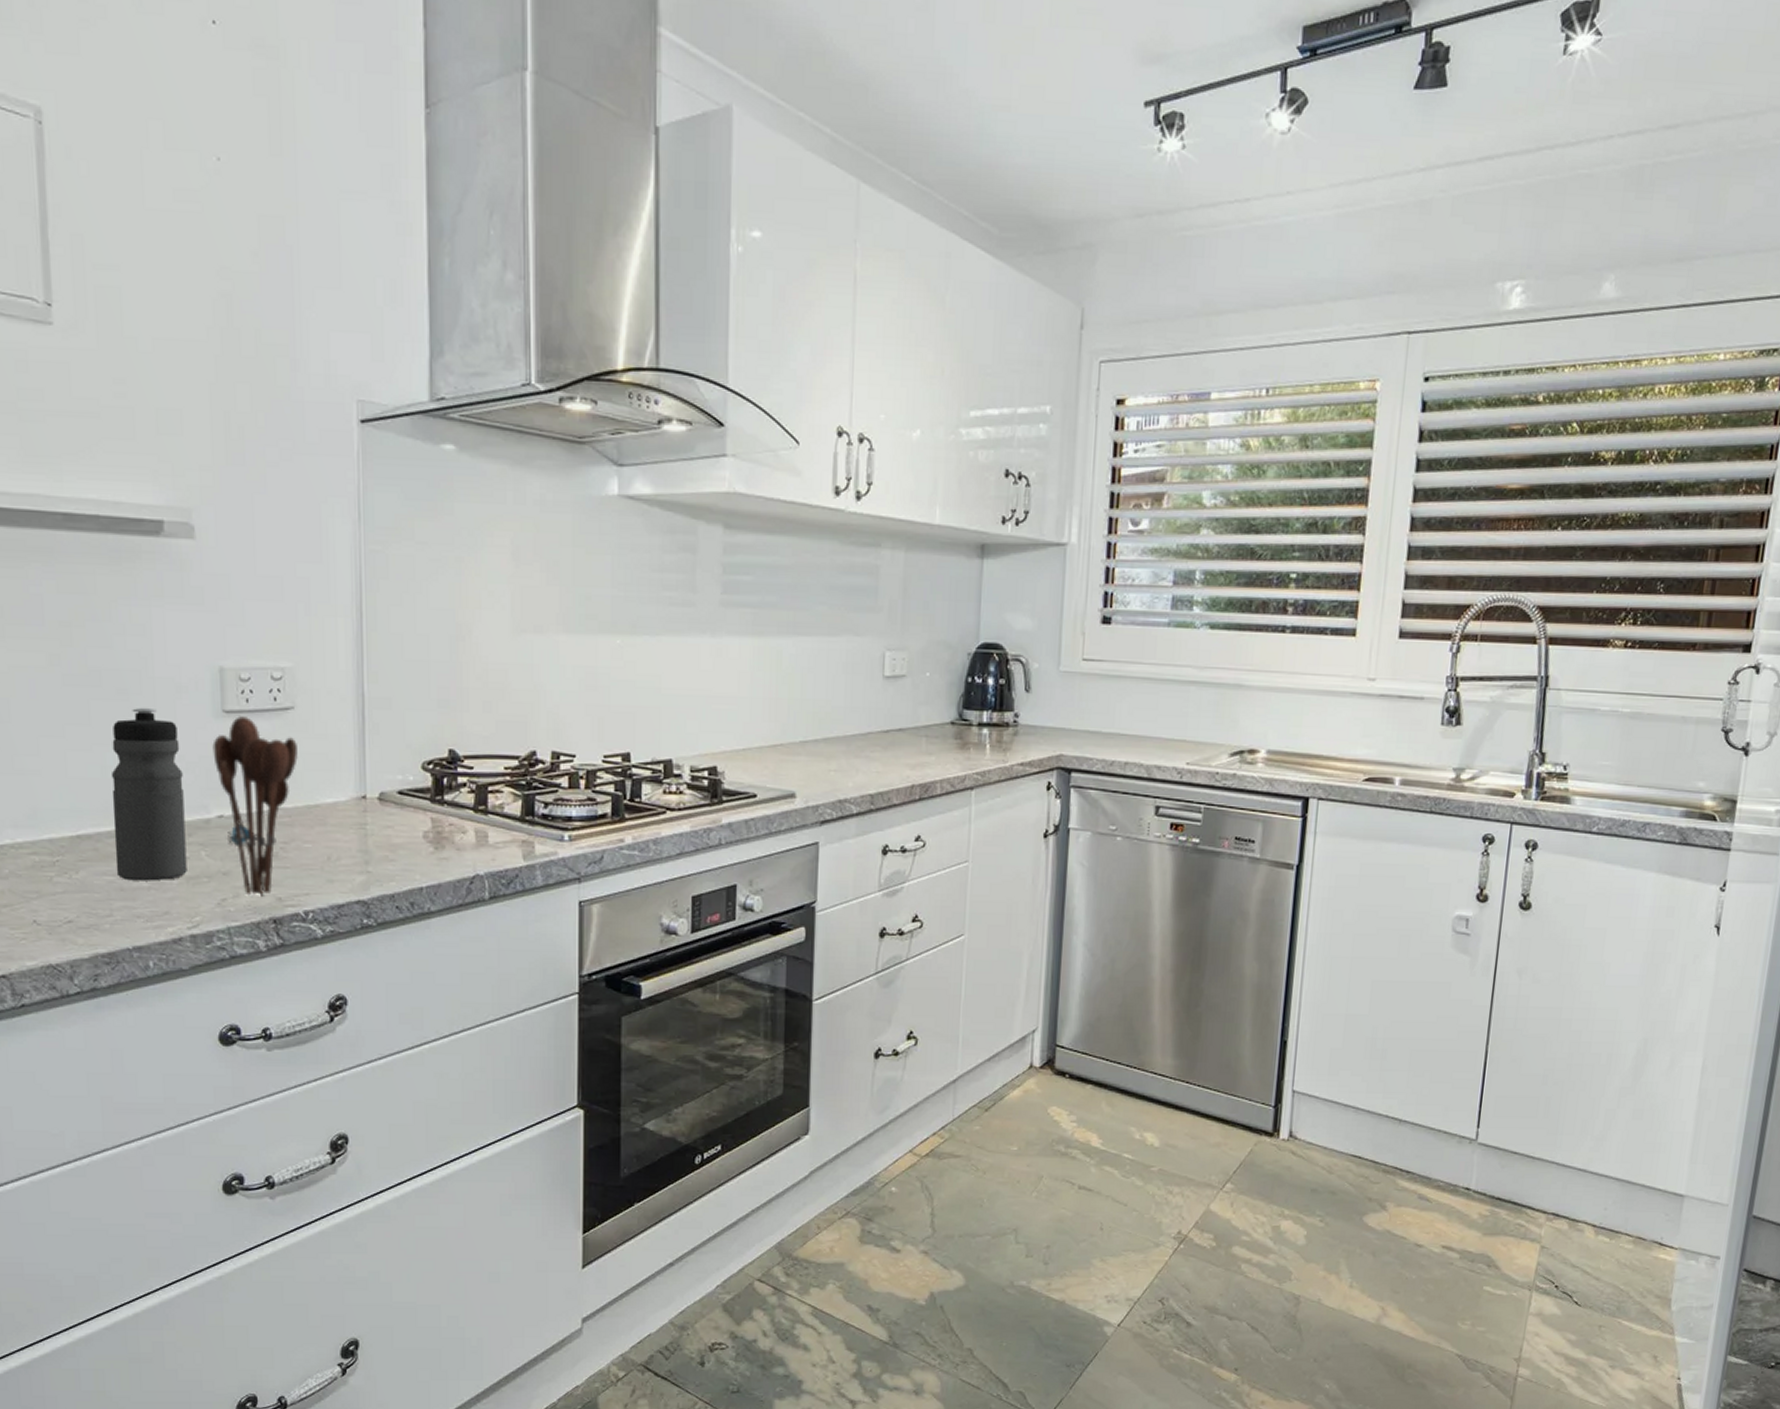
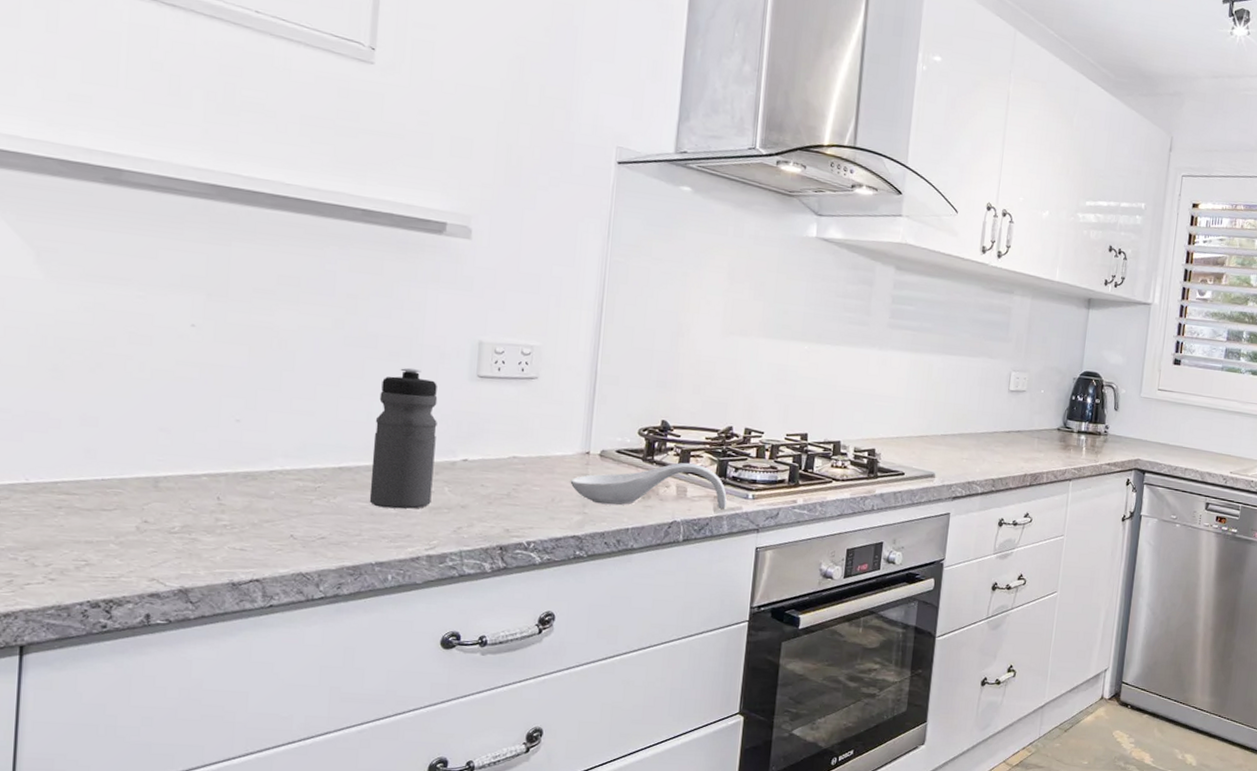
utensil holder: present [212,715,298,896] -> none [465,380,537,527]
spoon rest: none [347,800,537,860] -> present [570,462,727,509]

